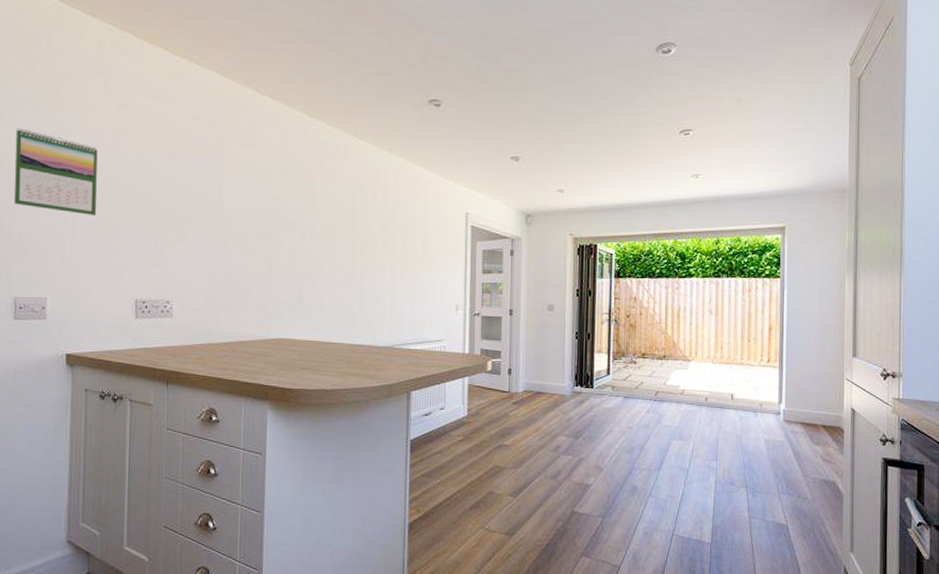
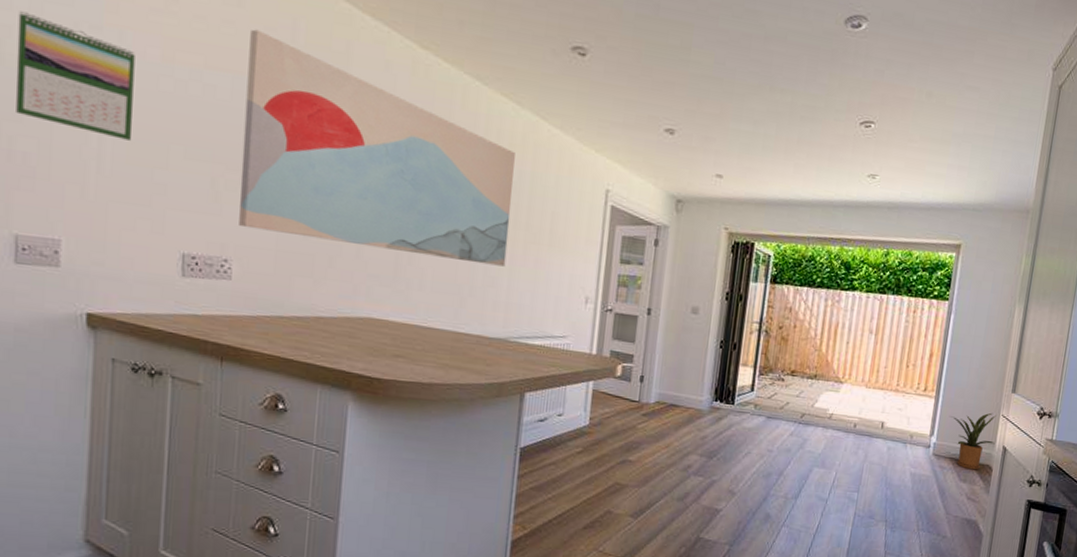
wall art: none [177,119,389,286] -> present [239,29,515,267]
house plant: none [795,377,843,433] -> present [950,412,997,470]

